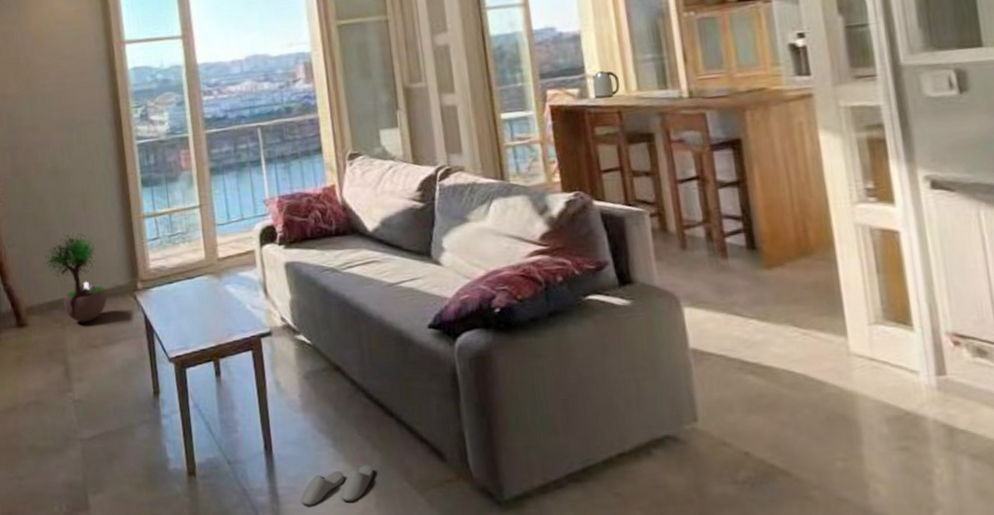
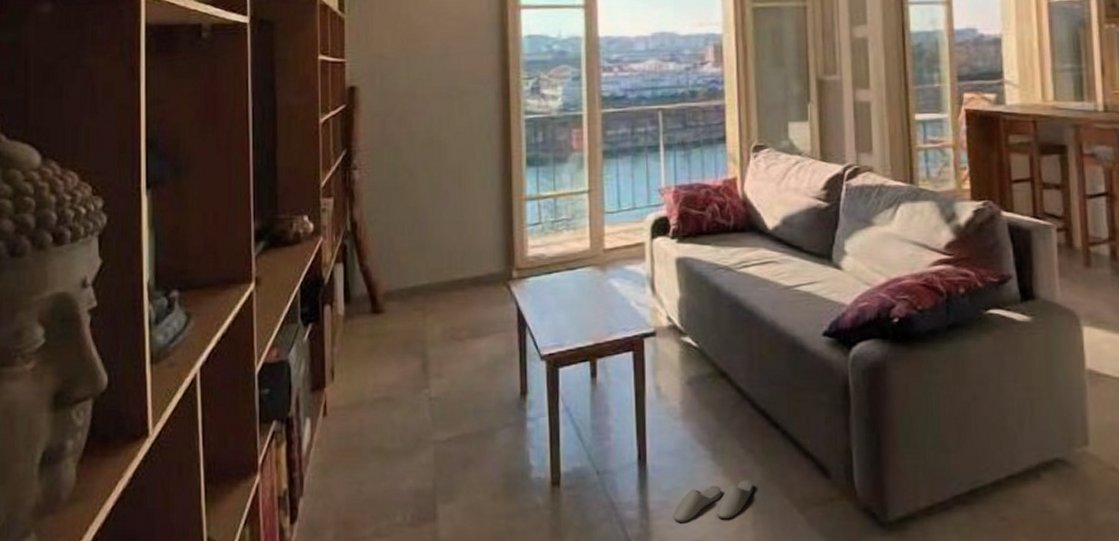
potted tree: present [43,233,107,322] -> none [408,212,477,311]
kettle: present [592,71,620,99] -> none [1009,78,1036,107]

